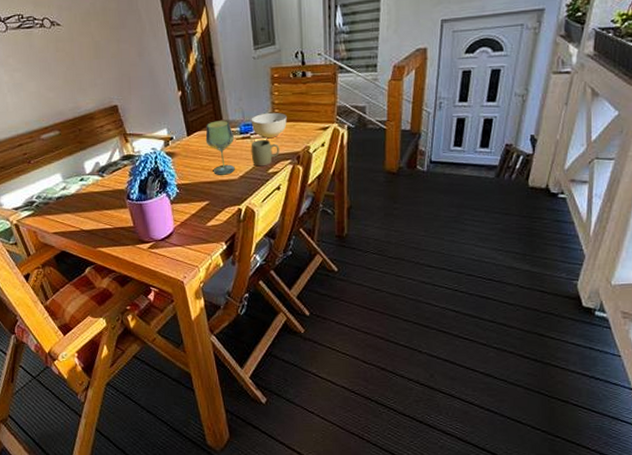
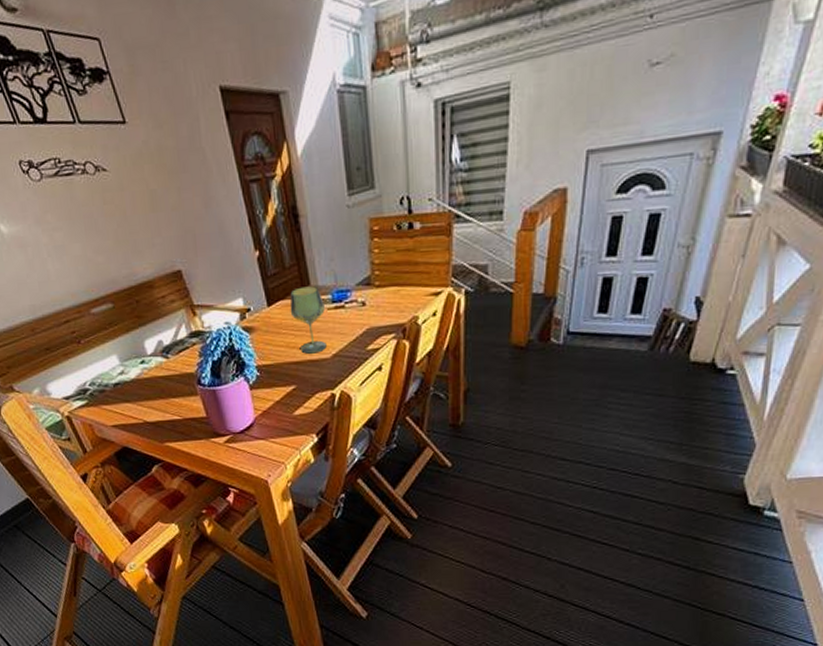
bowl: present [251,112,287,139] -> none [345,274,390,308]
mug: present [251,139,280,167] -> none [345,308,381,342]

